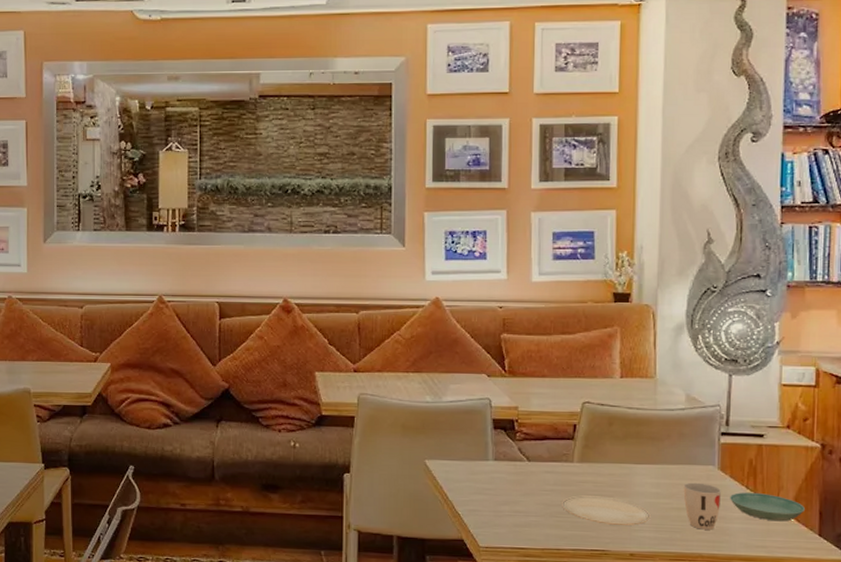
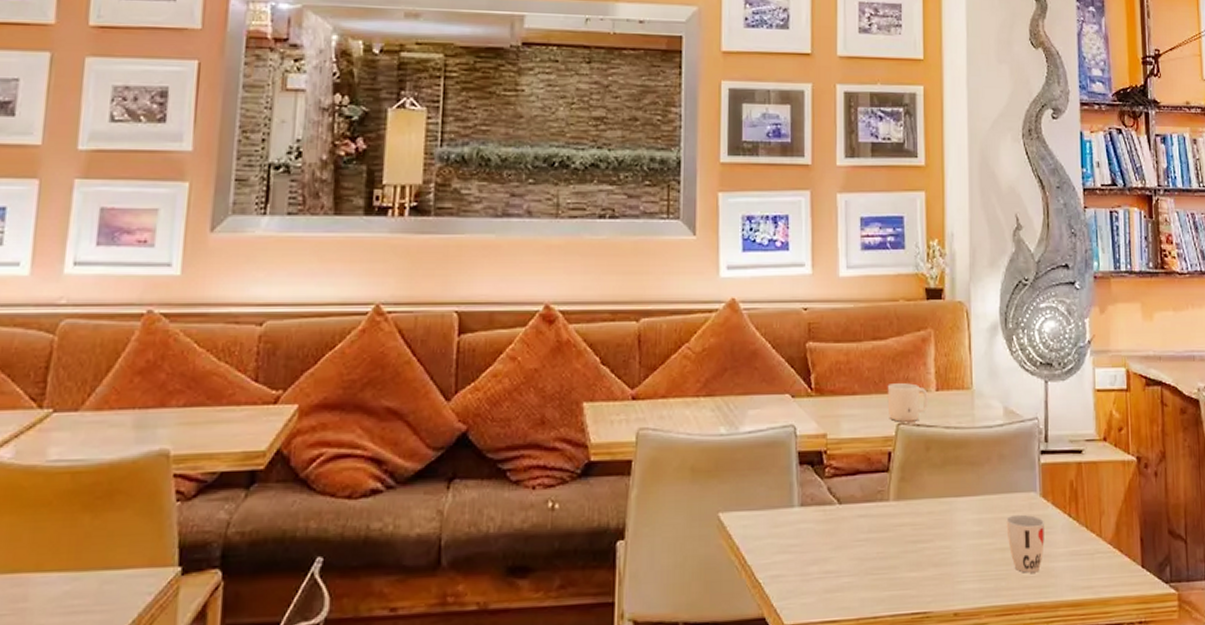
plate: present [561,495,651,526] -> none [876,541,974,578]
mug: none [574,370,613,402] -> present [887,383,929,422]
saucer: present [730,493,805,522] -> none [1053,521,1126,555]

